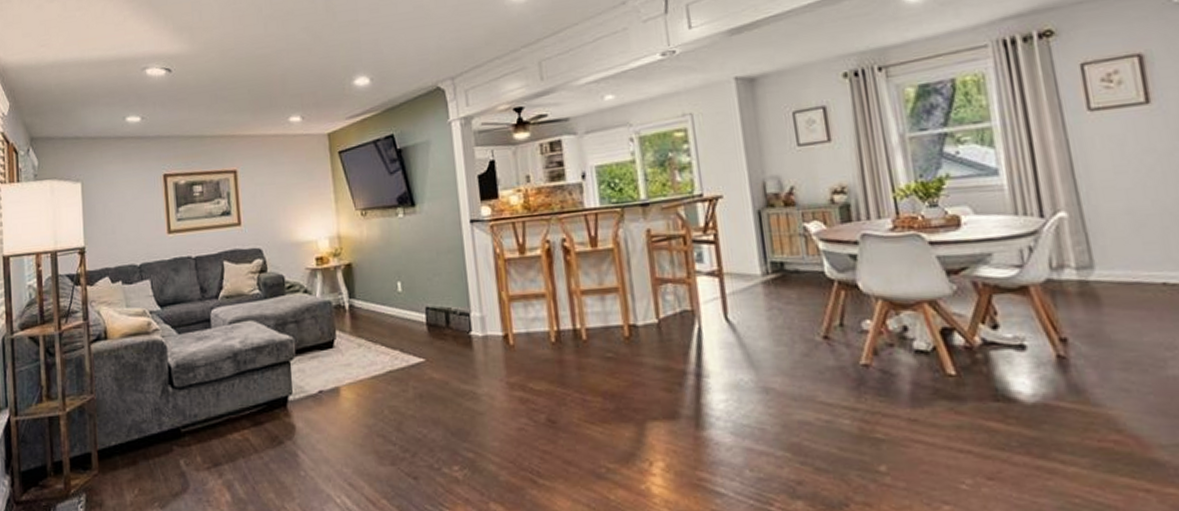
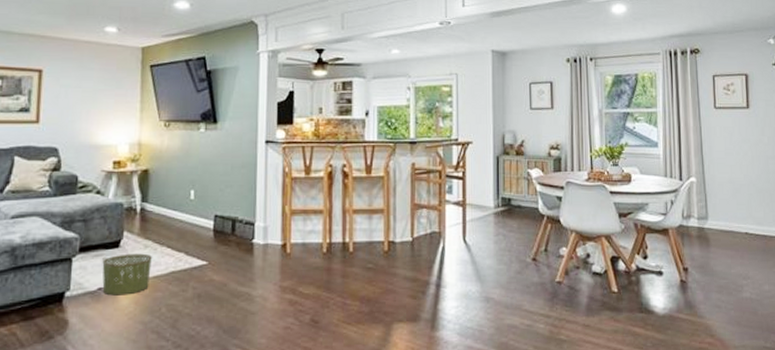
basket: none [319,353,368,399] -> present [102,253,152,296]

